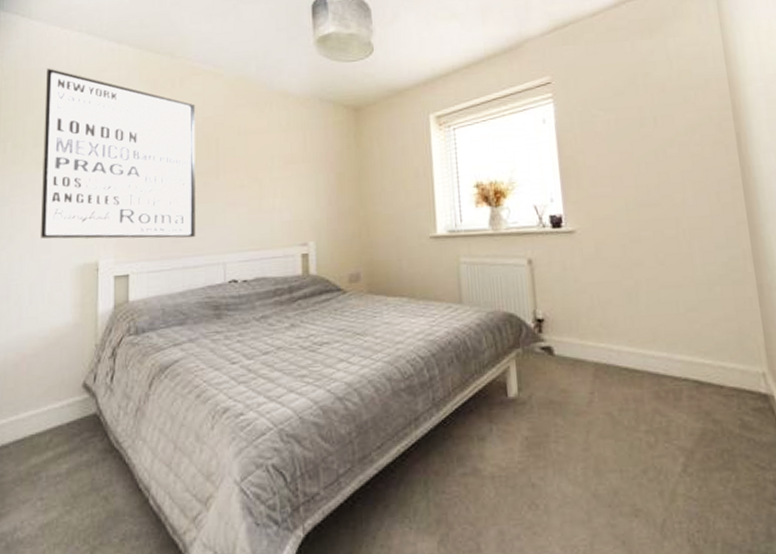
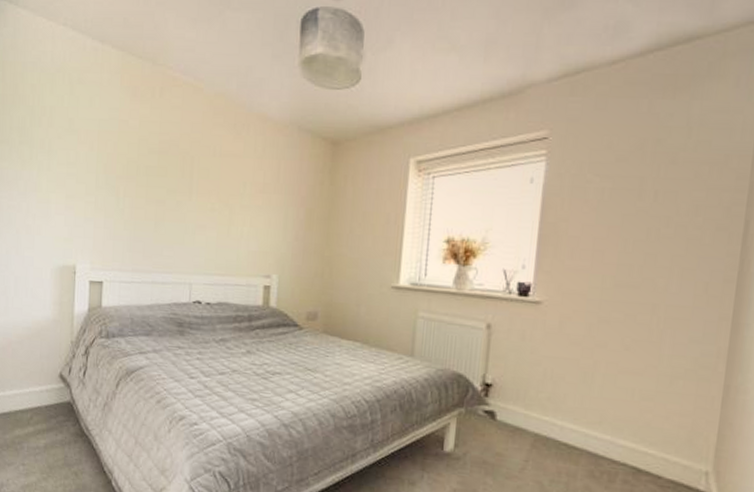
wall art: present [40,68,196,239] -> none [24,63,174,255]

